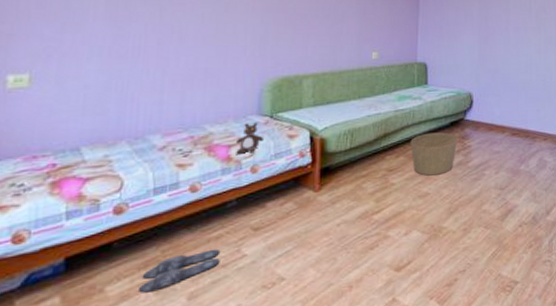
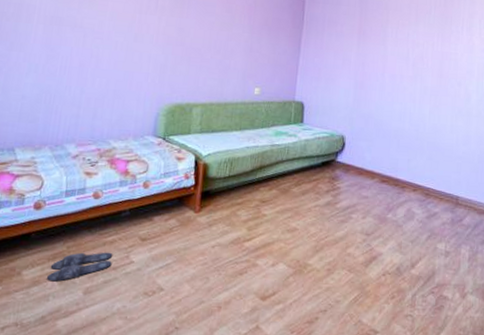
stuffed animal: present [235,123,265,156] -> none [132,142,157,171]
basket: present [410,132,458,176] -> none [283,170,329,212]

